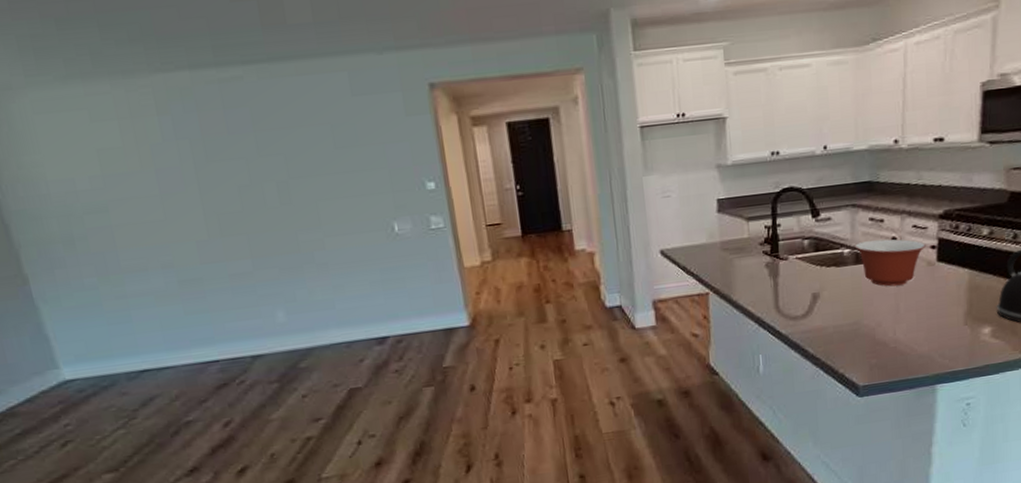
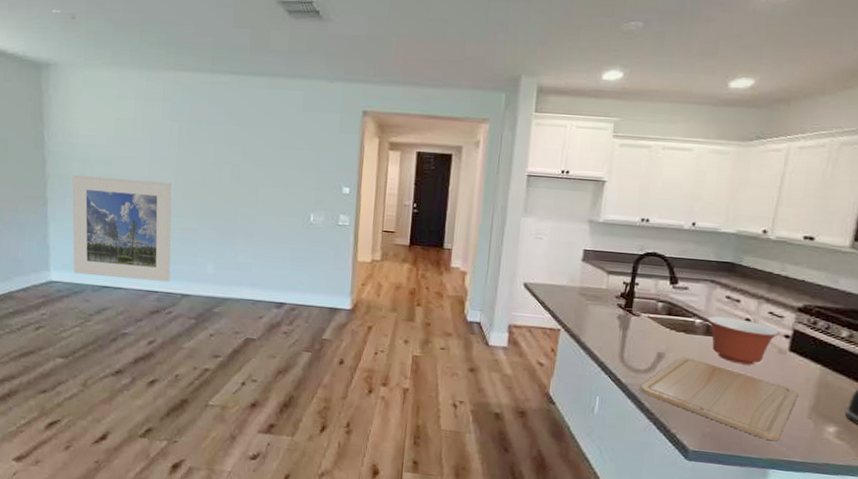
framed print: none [55,220,232,363] -> present [72,174,172,282]
chopping board: none [801,291,953,356] -> present [640,357,799,440]

